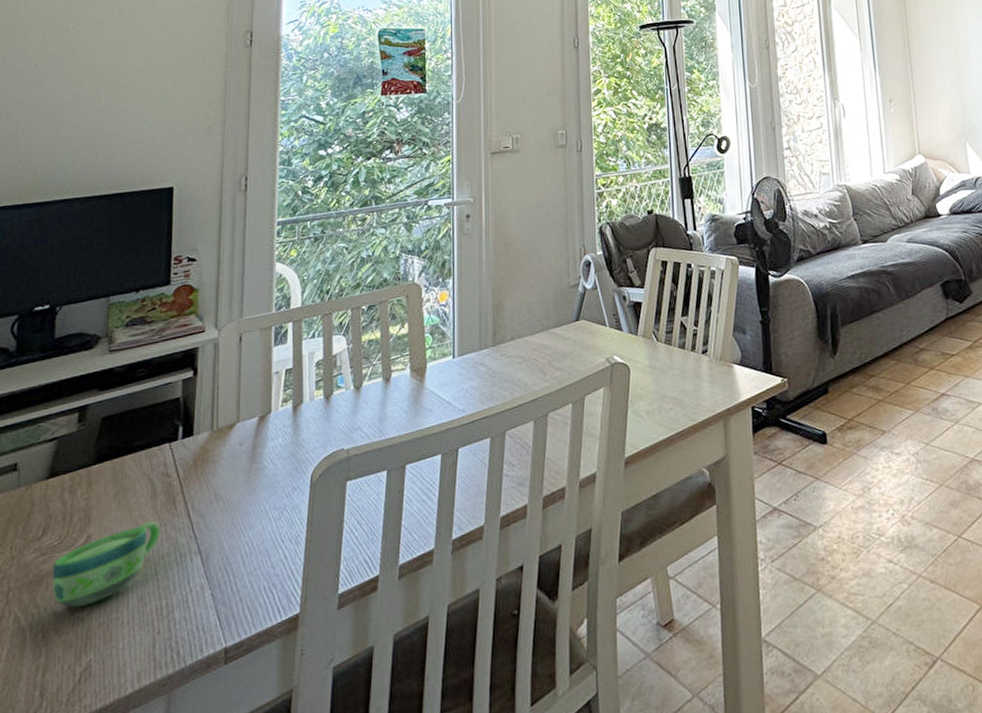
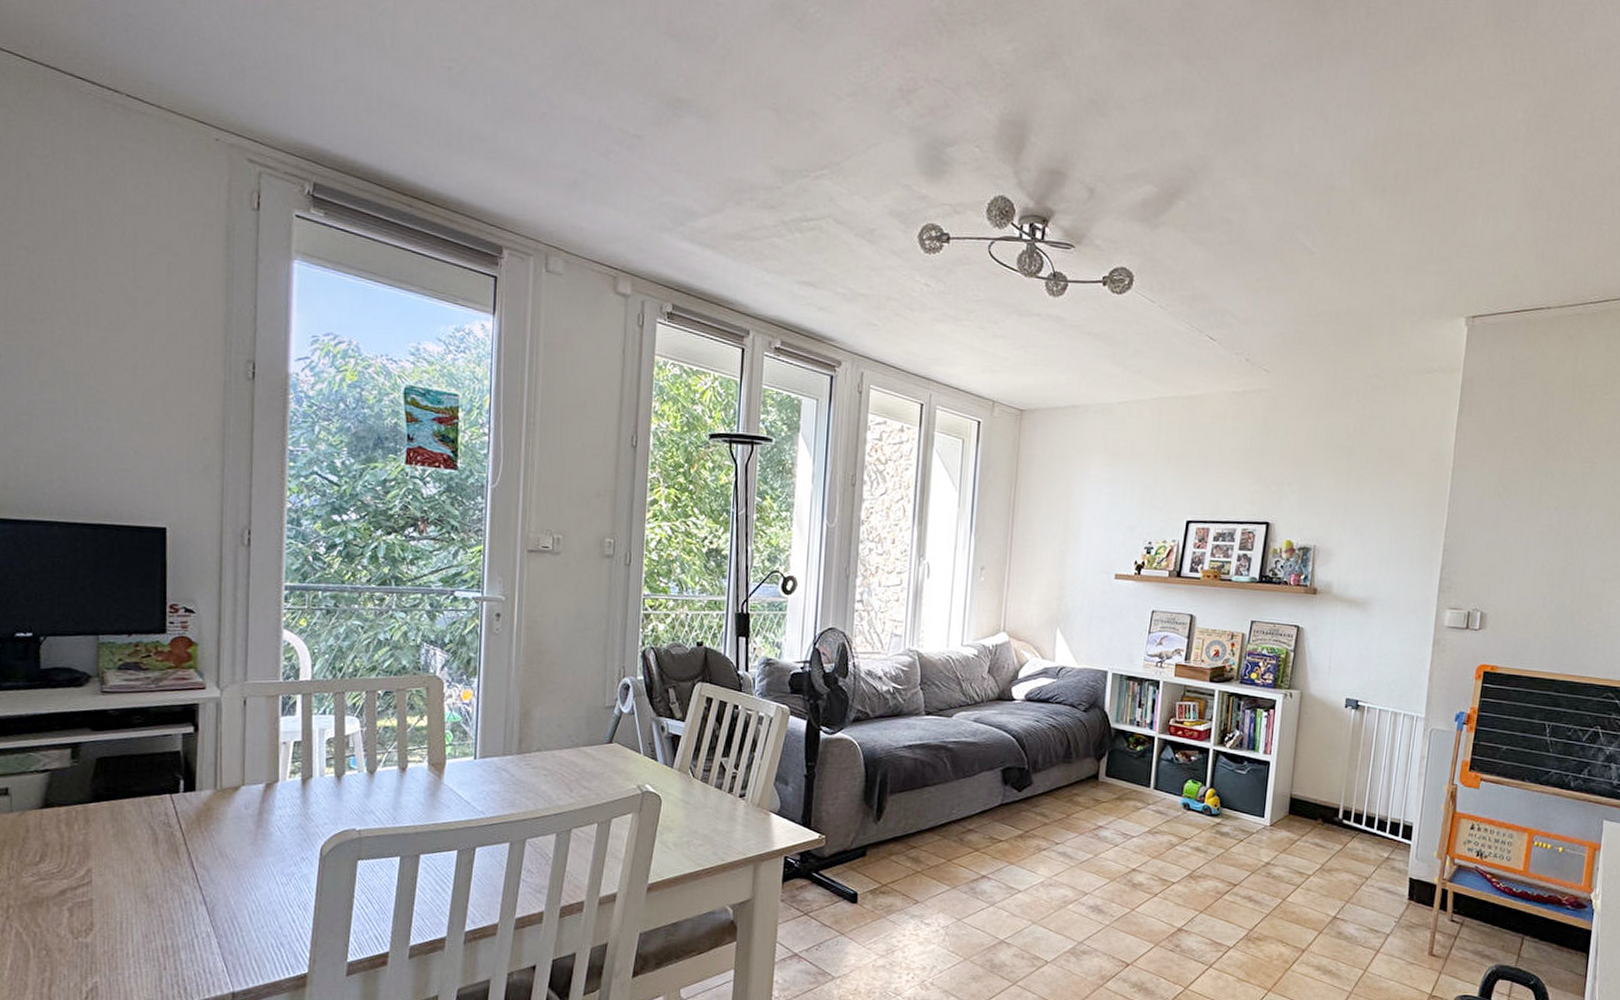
cup: present [52,521,161,608] -> none [52,866,164,934]

